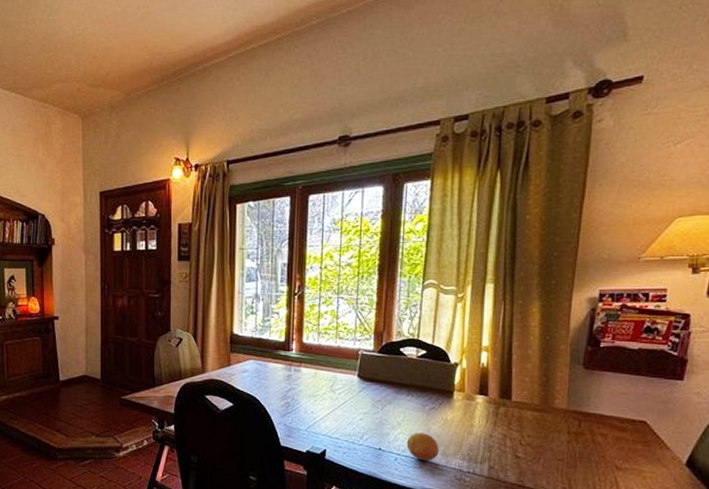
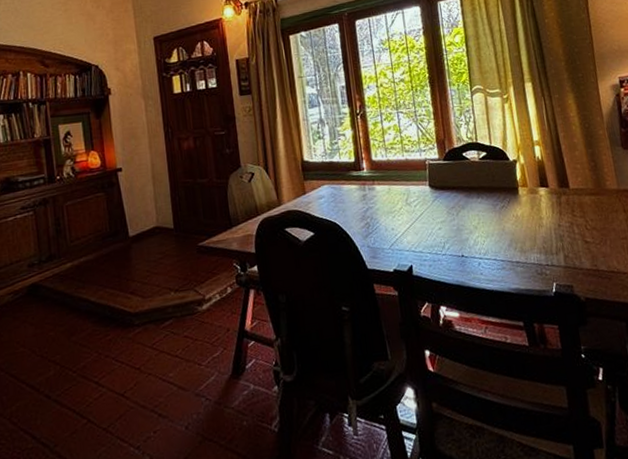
fruit: present [406,432,439,461] -> none [485,232,517,261]

